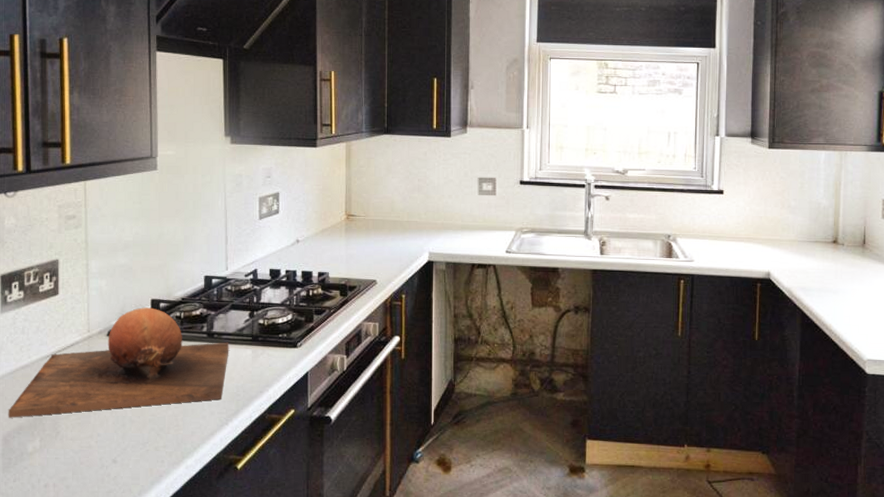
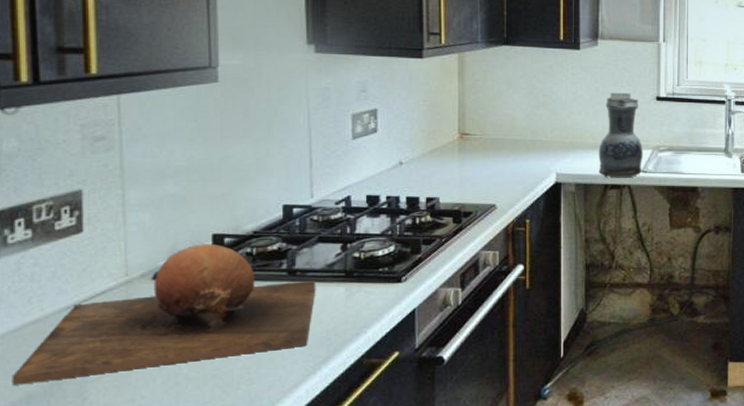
ceramic jug: none [466,181,507,258] -> present [598,97,643,178]

